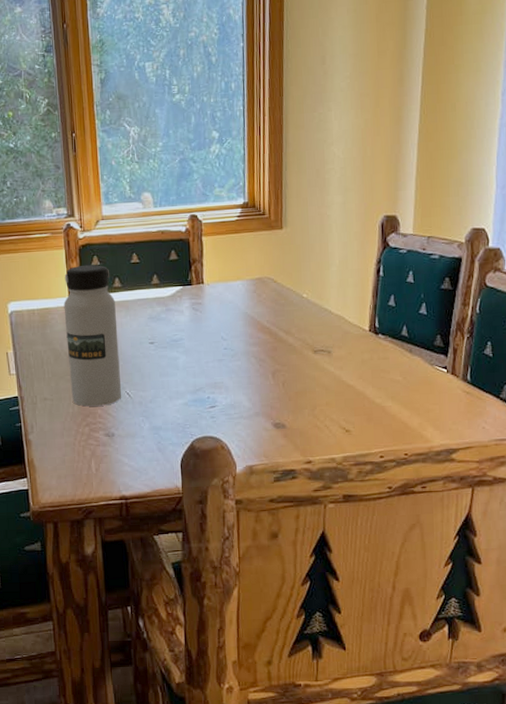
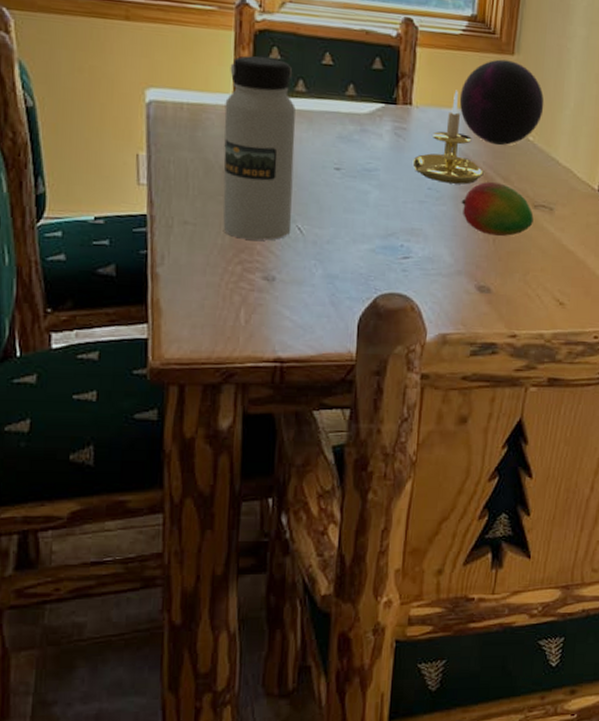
candle holder: none [209,265,269,342] -> present [412,90,485,185]
decorative orb: none [241,234,313,305] -> present [459,59,544,145]
fruit: none [252,336,315,380] -> present [461,182,534,236]

